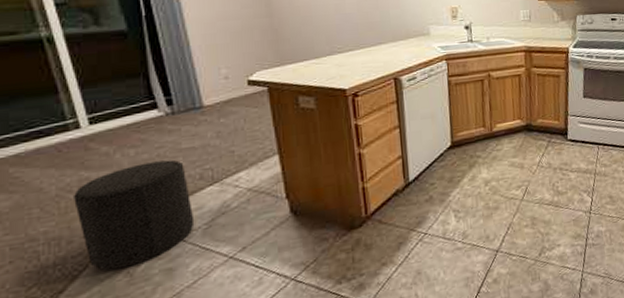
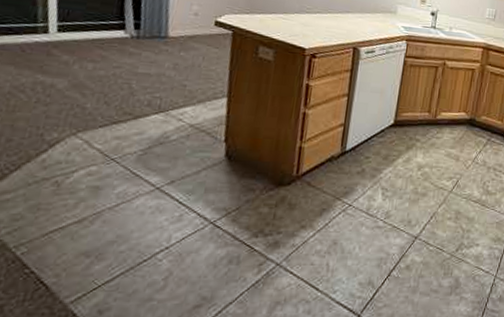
stool: present [74,160,195,271] -> none [22,79,136,177]

